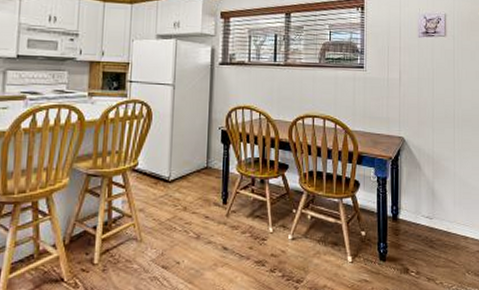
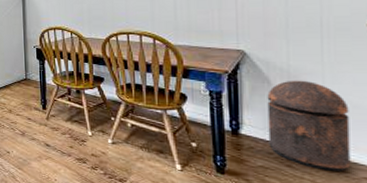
trash can: none [418,165,470,248] -> present [267,80,351,172]

